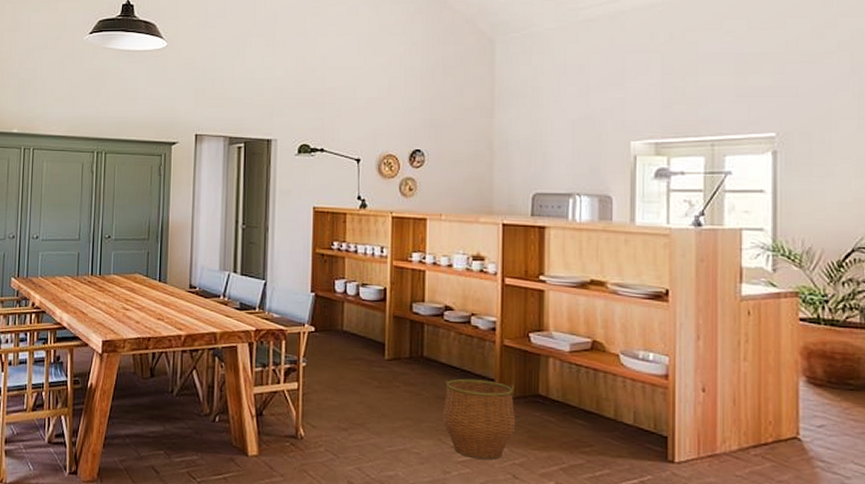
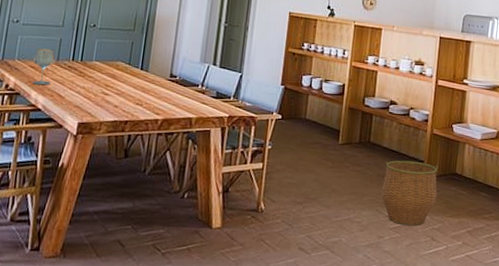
wine glass: none [54,264,75,302] -> present [32,48,56,85]

